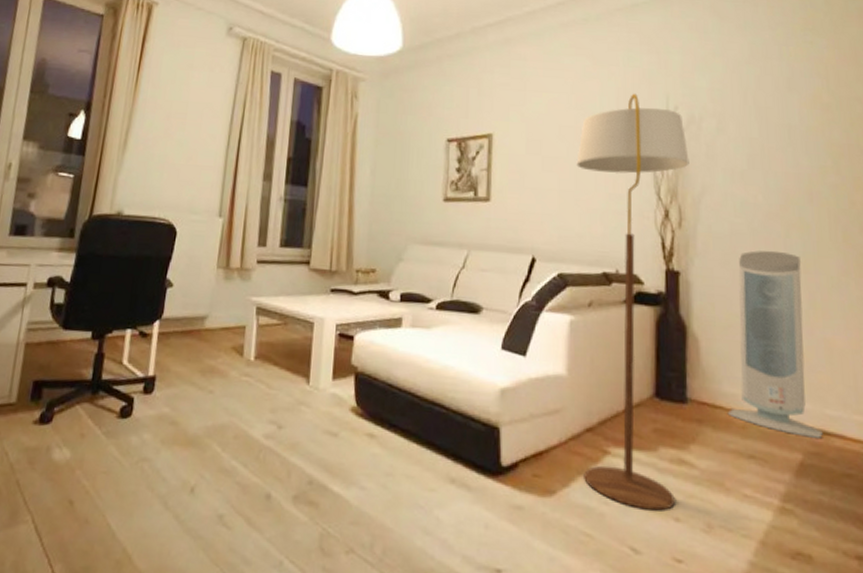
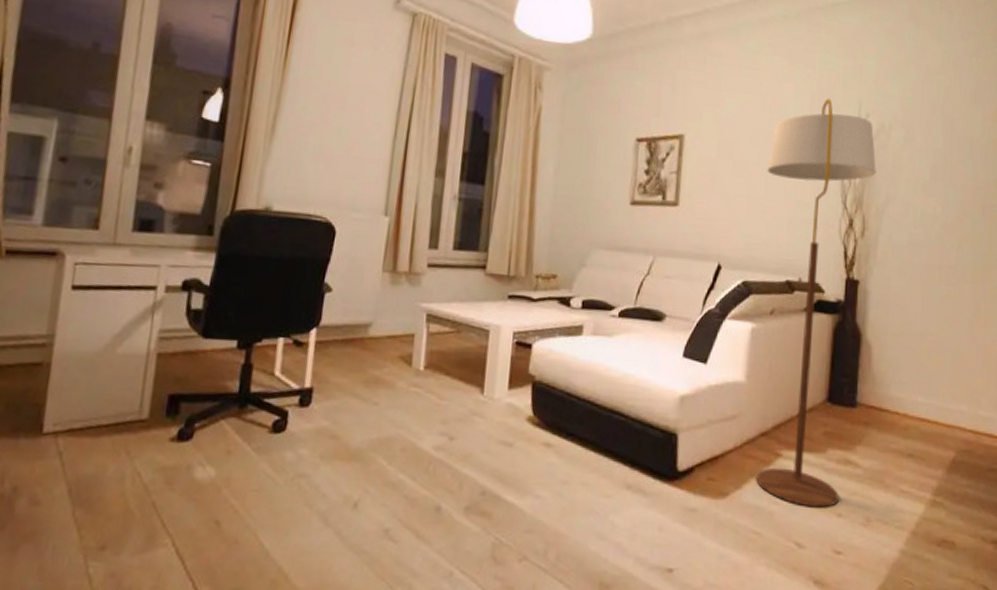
air purifier: present [727,250,823,438] -> none [892,260,975,437]

